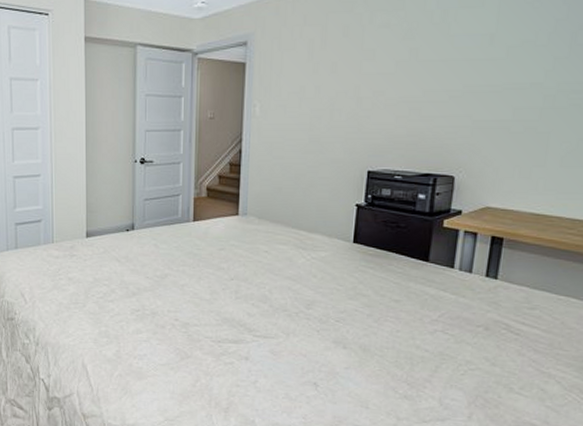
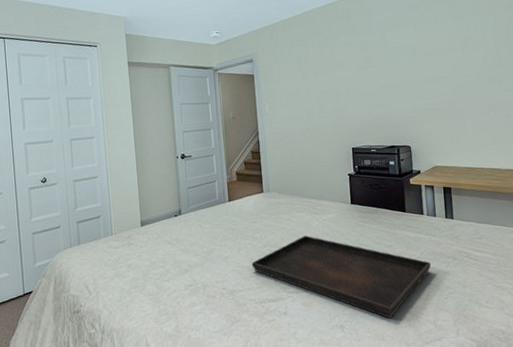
serving tray: none [212,273,450,386] -> present [251,235,431,319]

